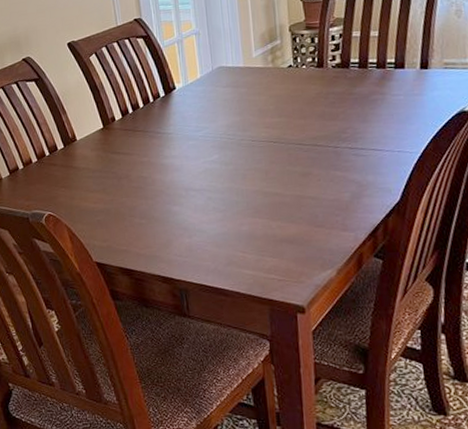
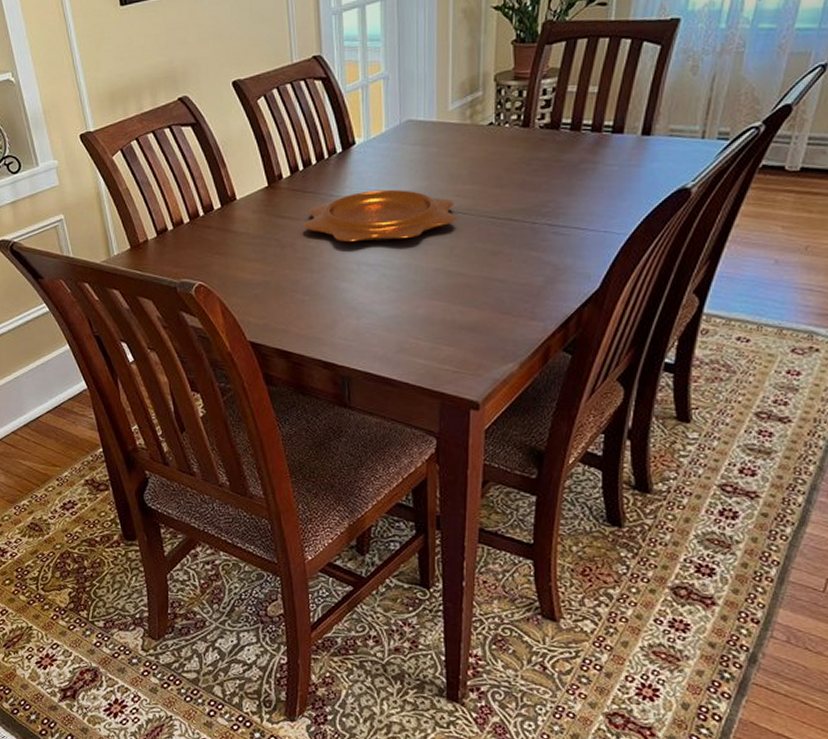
decorative bowl: none [136,125,268,172] -> present [304,189,456,243]

